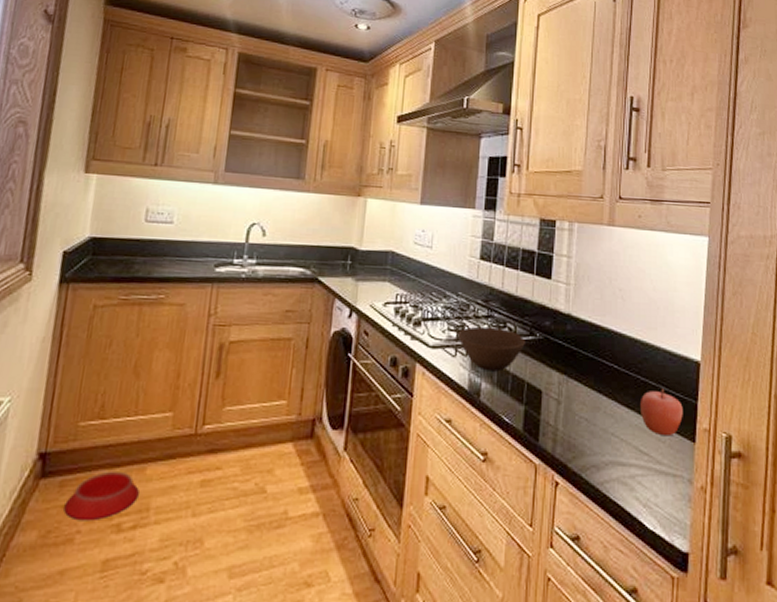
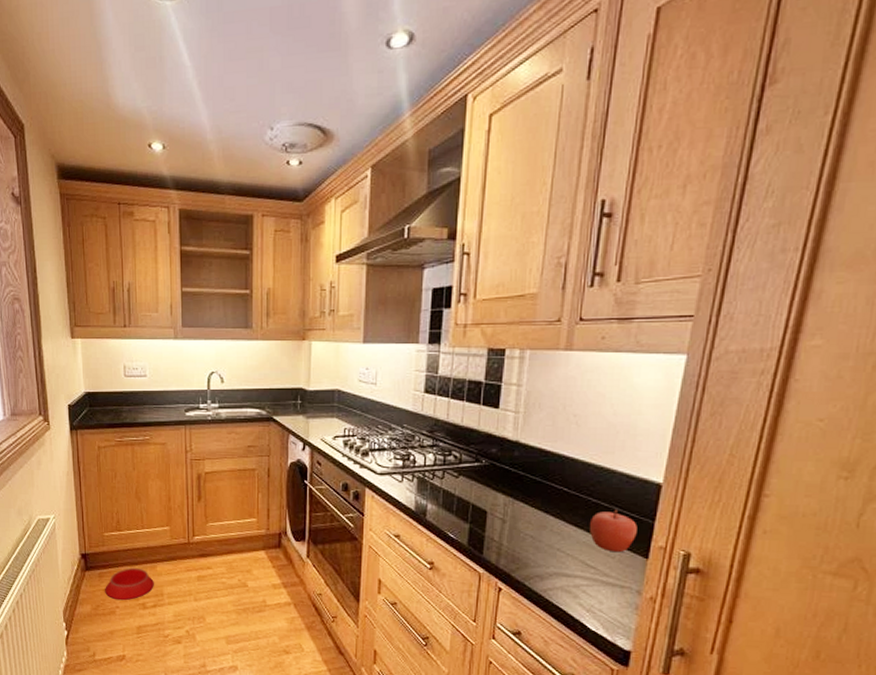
bowl: present [458,326,525,372] -> none [404,455,471,495]

